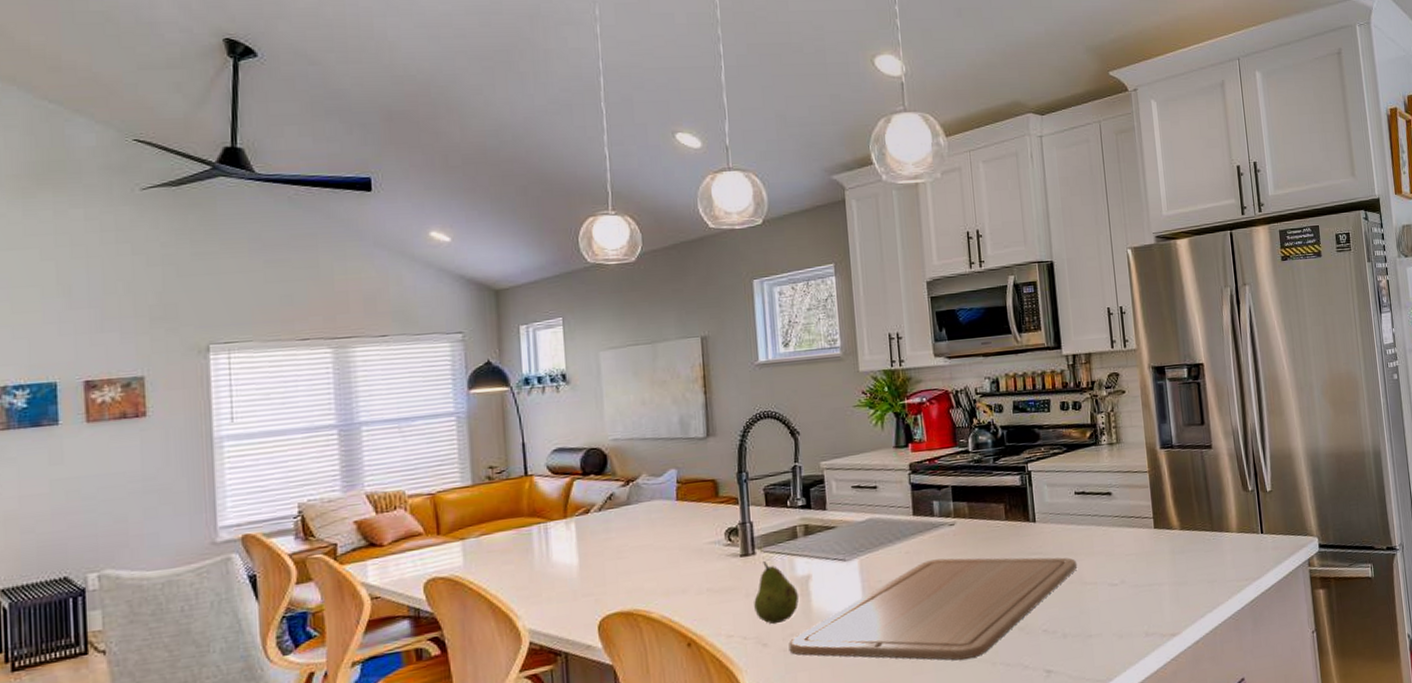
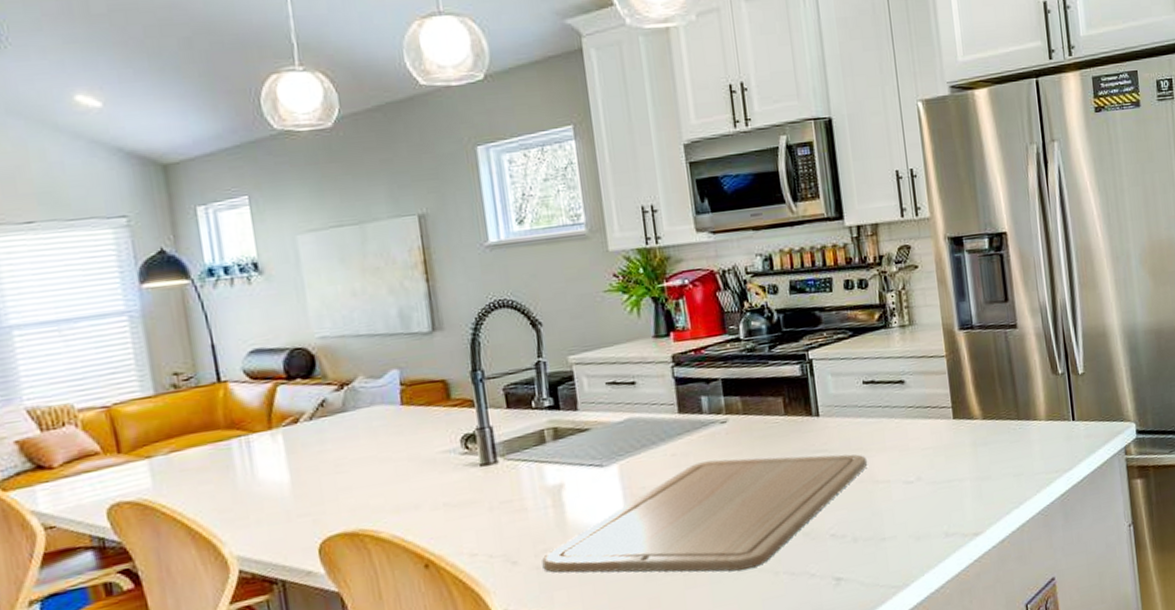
fruit: present [754,561,799,625] -> none [499,470,551,541]

